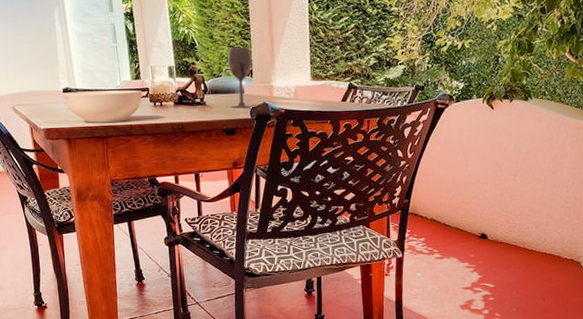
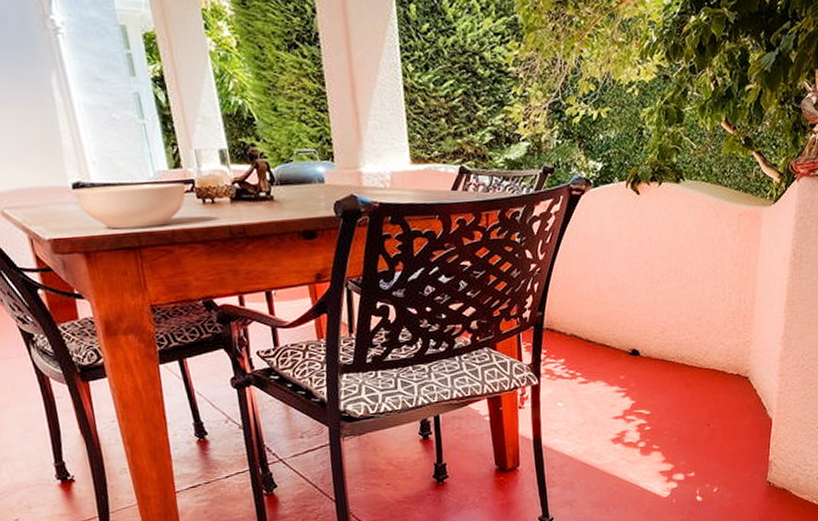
wine glass: present [227,46,253,108] -> none [298,121,337,203]

